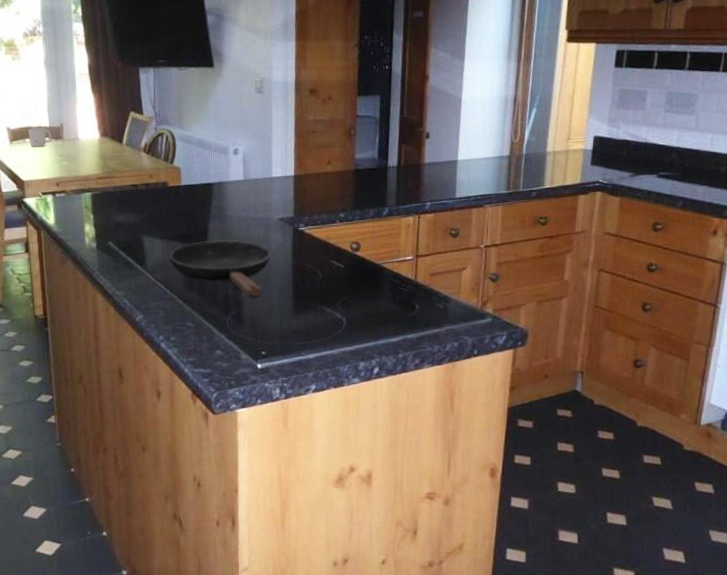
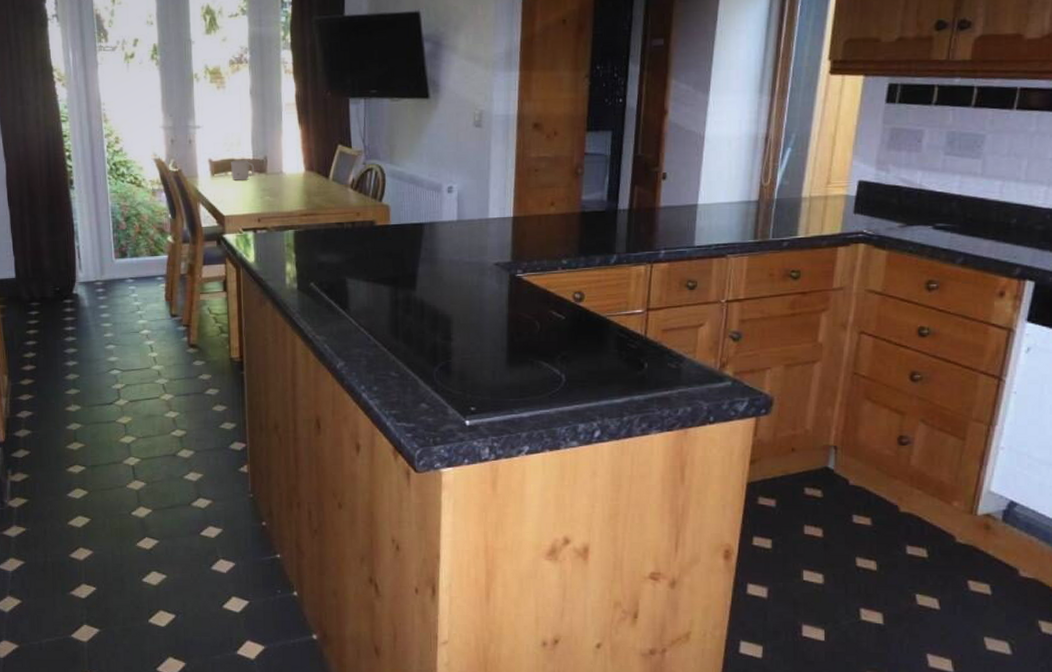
frying pan: present [168,239,271,300] -> none [373,284,485,351]

